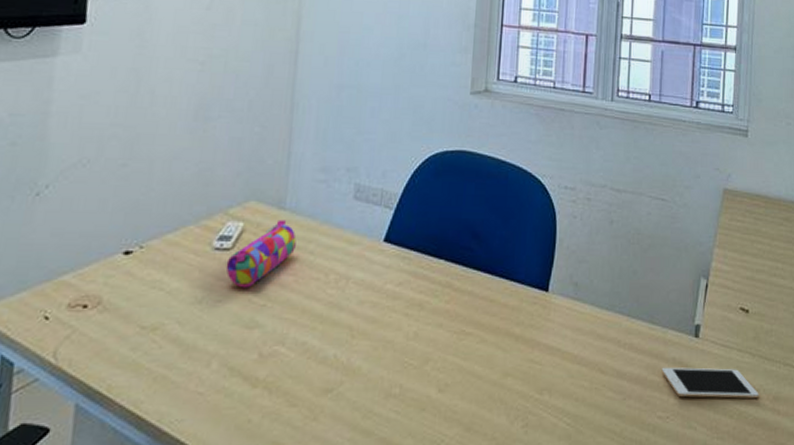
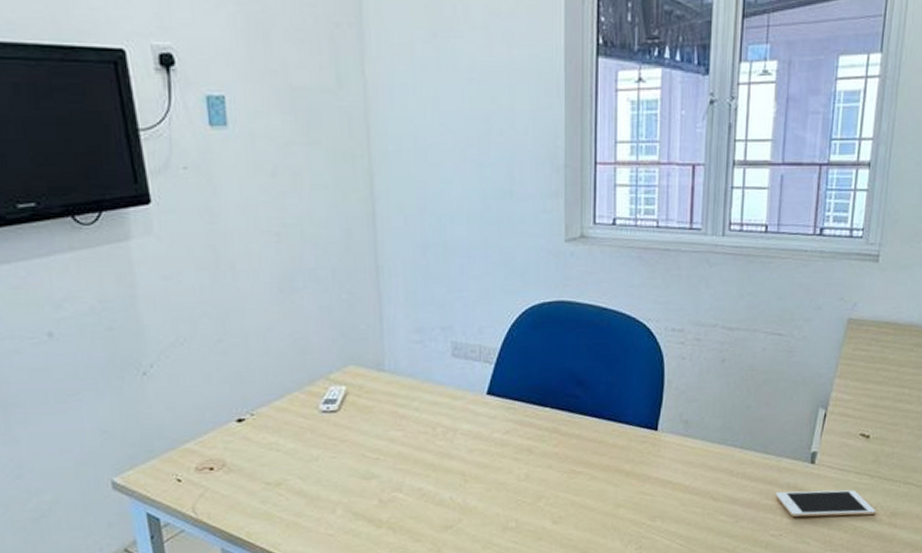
pencil case: present [225,219,297,288] -> none [335,381,400,445]

